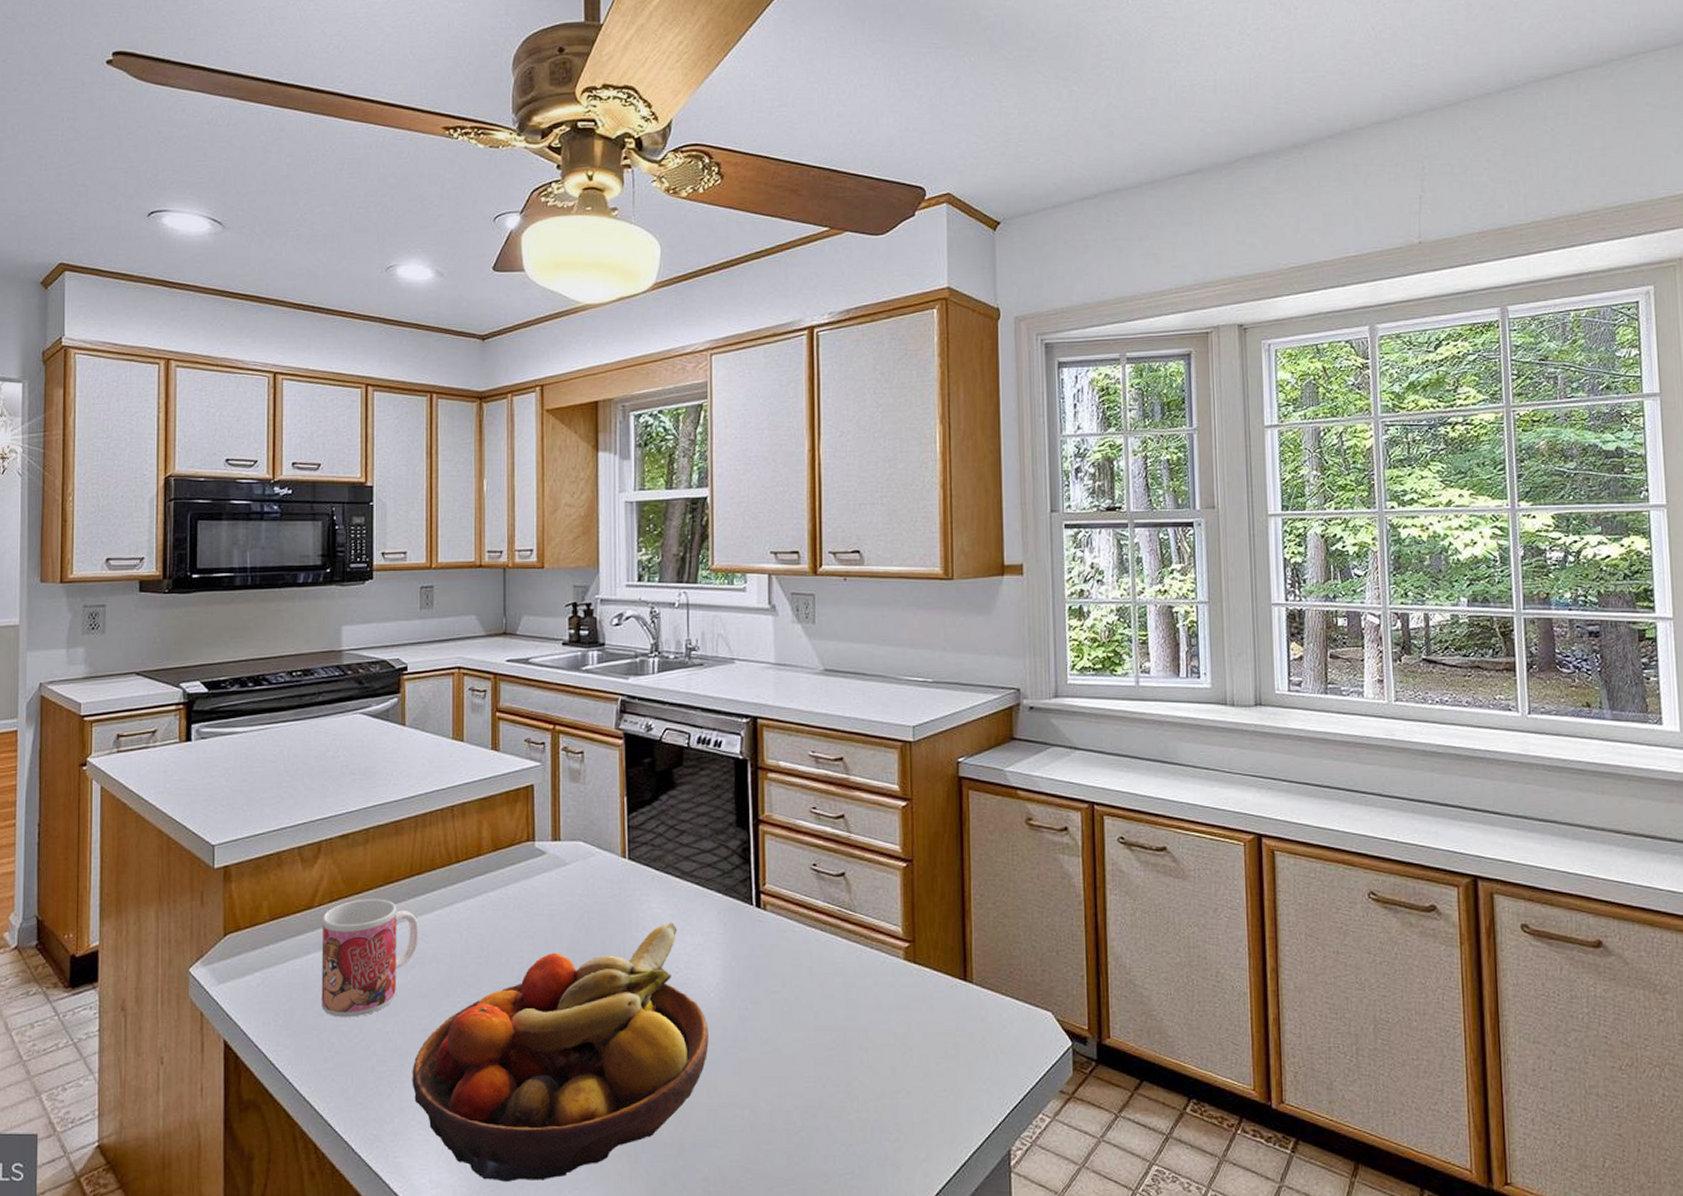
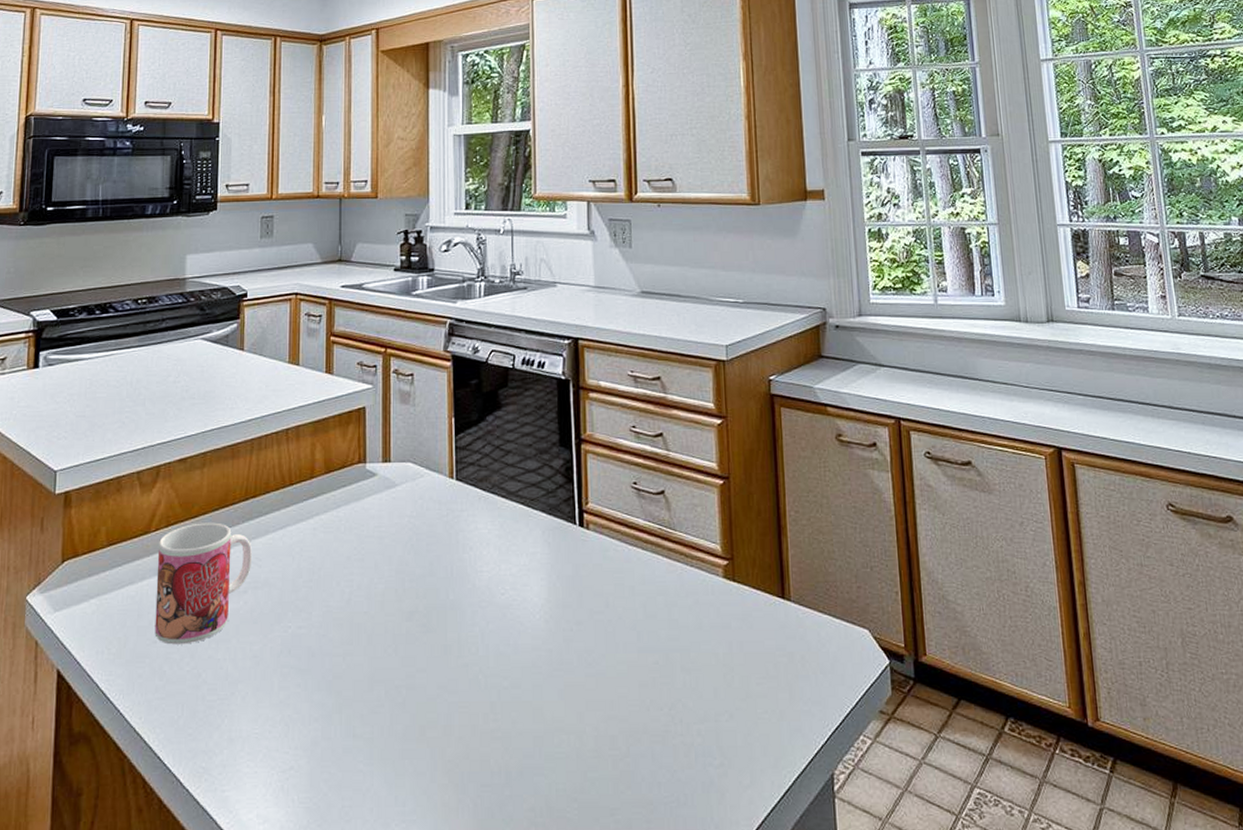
fruit bowl: present [412,922,709,1182] -> none [241,543,534,815]

